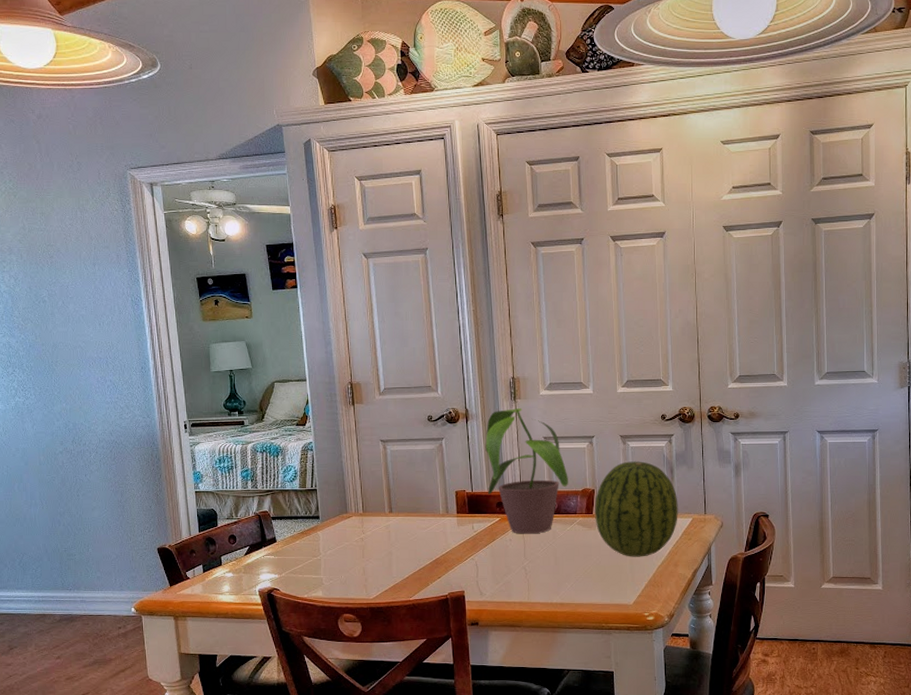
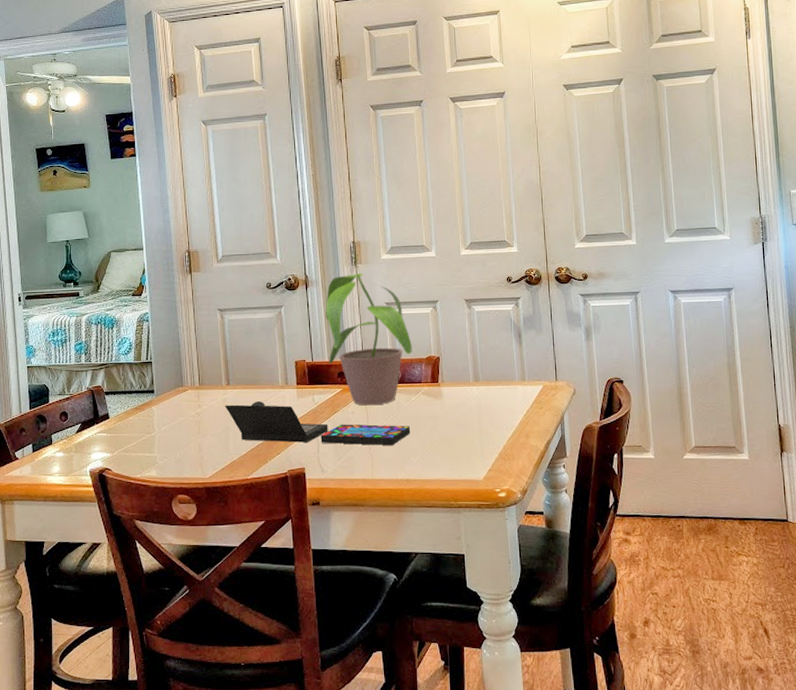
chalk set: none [387,528,566,572] -> present [224,400,411,446]
fruit: present [595,461,678,557] -> none [440,326,528,429]

